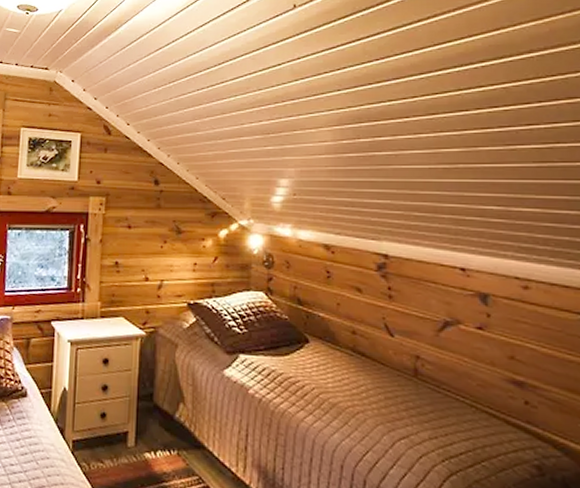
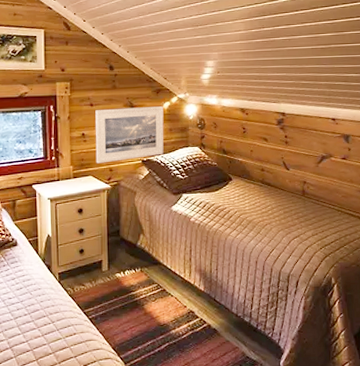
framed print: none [129,233,219,302] -> present [95,106,164,164]

